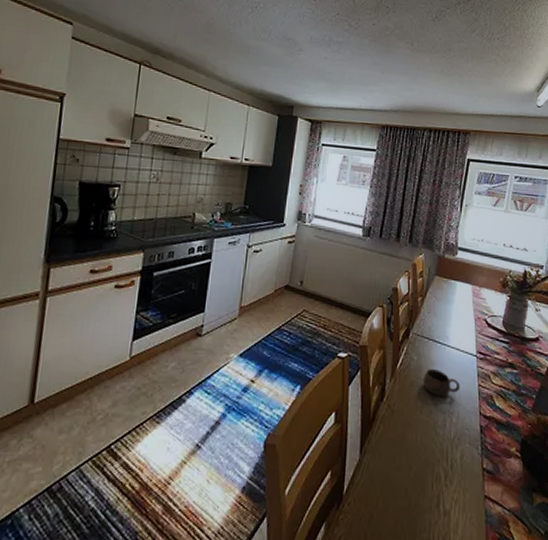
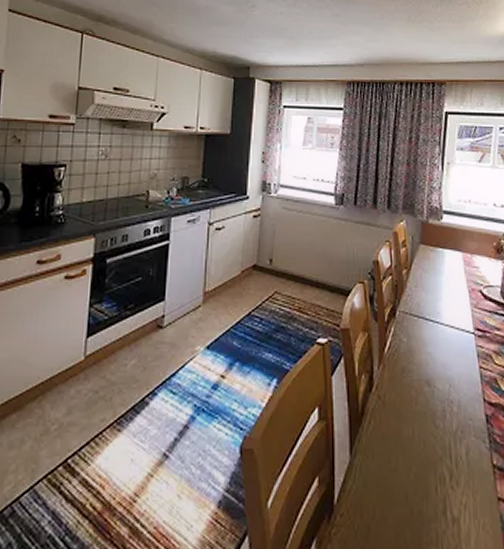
cup: present [422,369,461,397] -> none [415,351,459,384]

